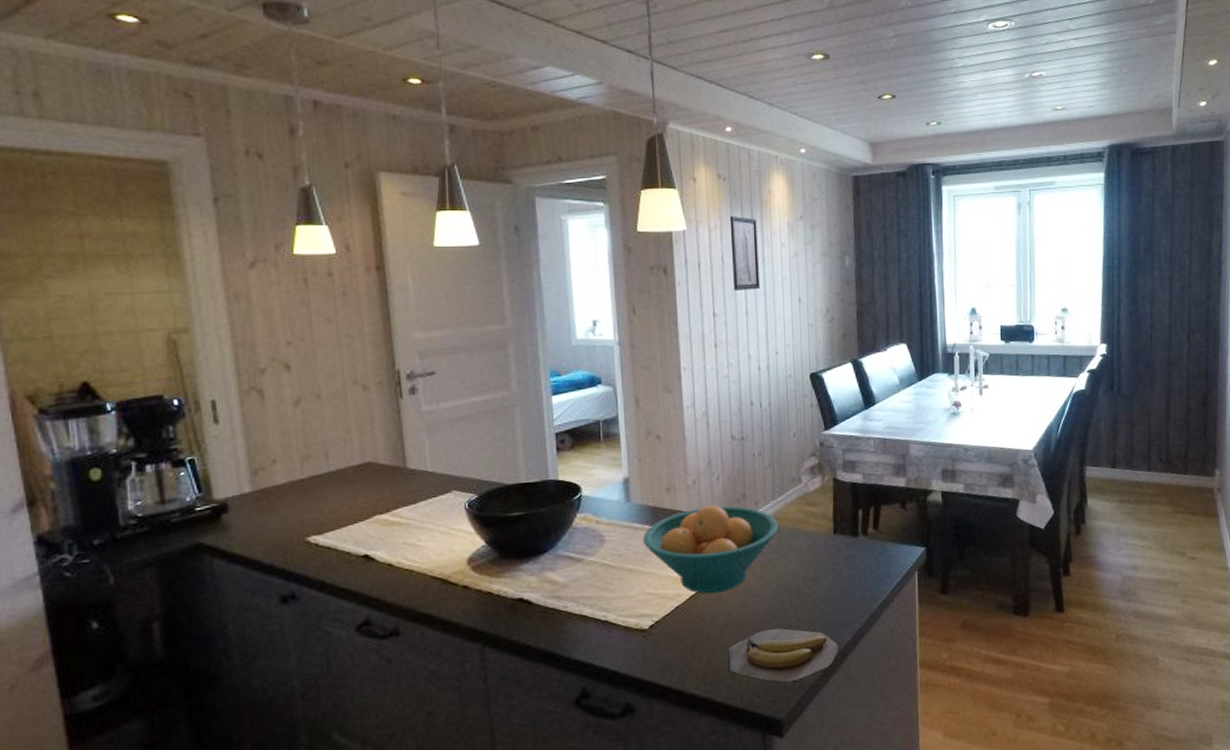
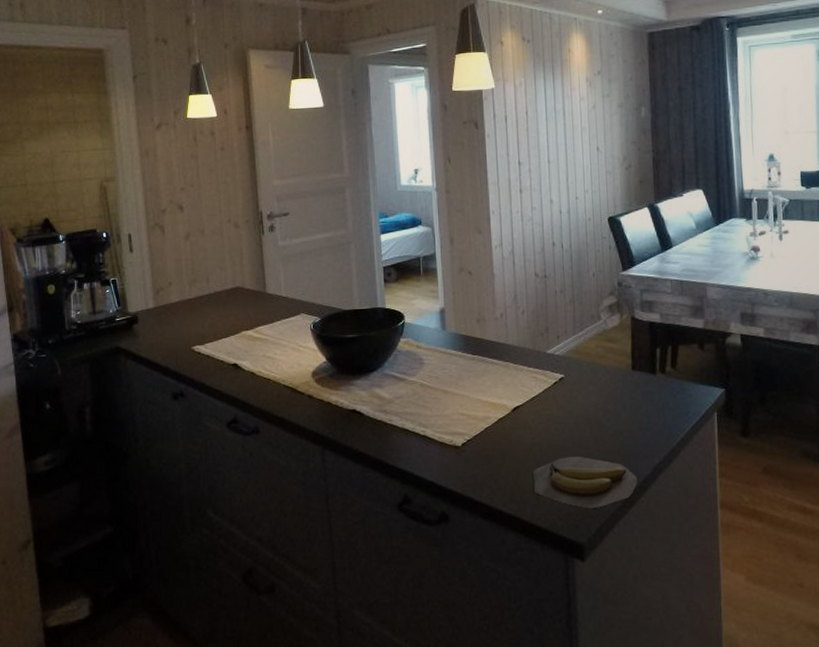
fruit bowl: present [642,505,778,594] -> none [456,337,579,419]
wall art: present [729,216,761,292] -> none [533,74,562,142]

